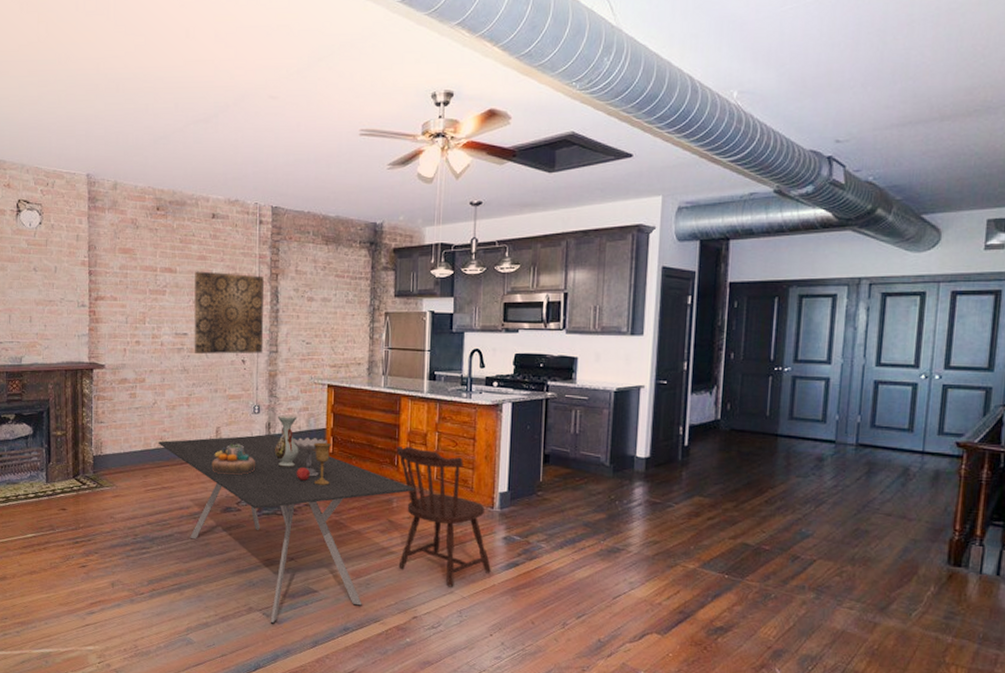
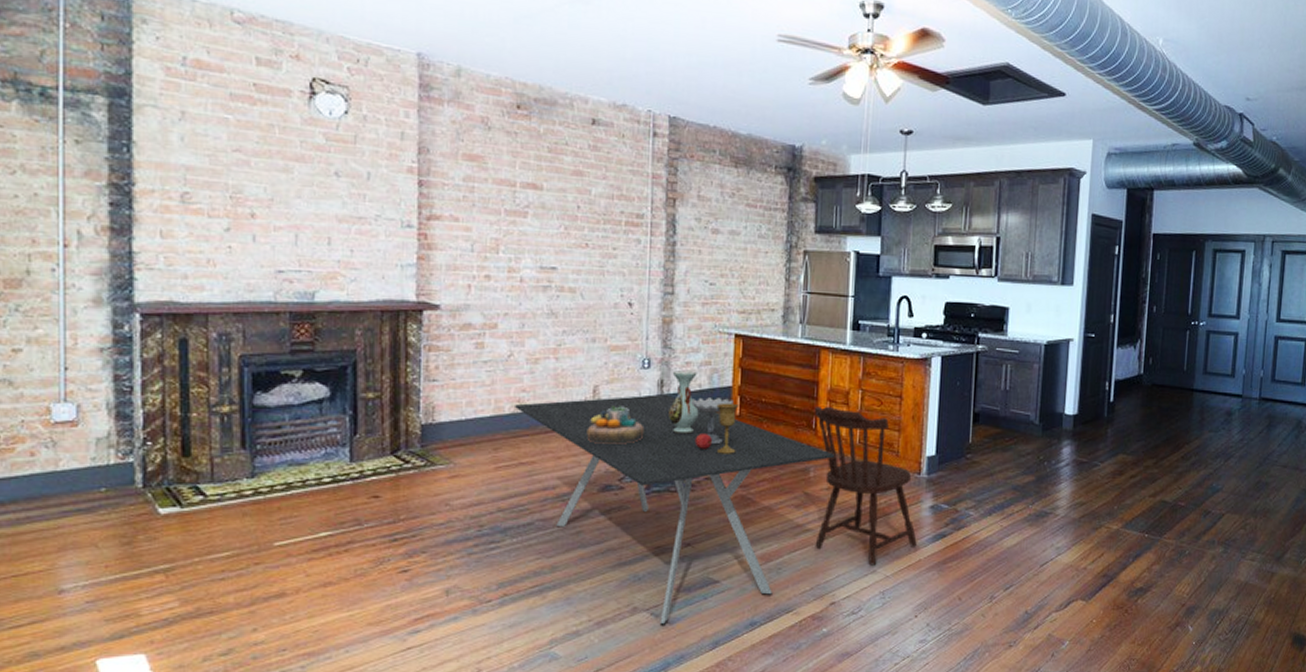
wall art: present [194,271,264,355] -> none [565,189,658,295]

